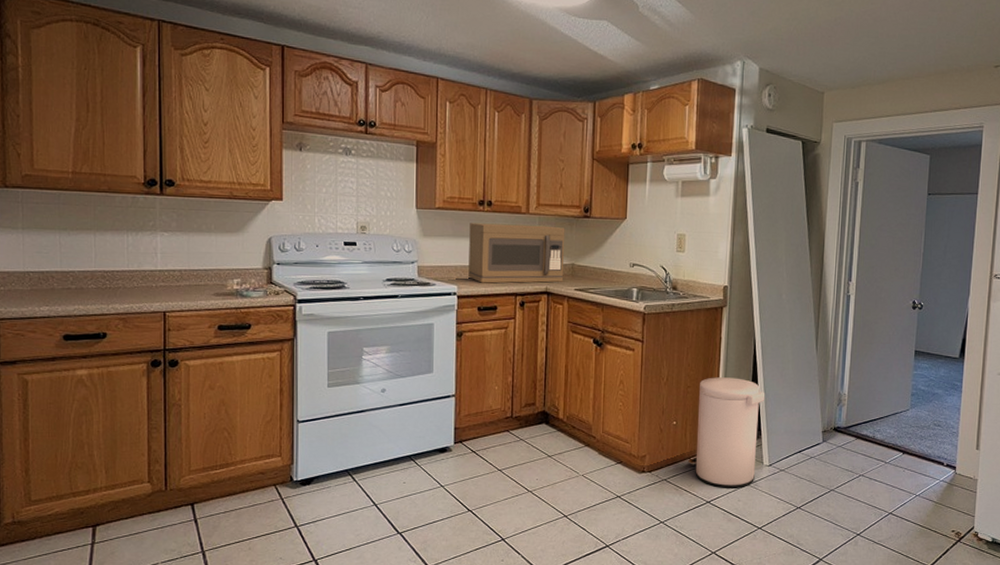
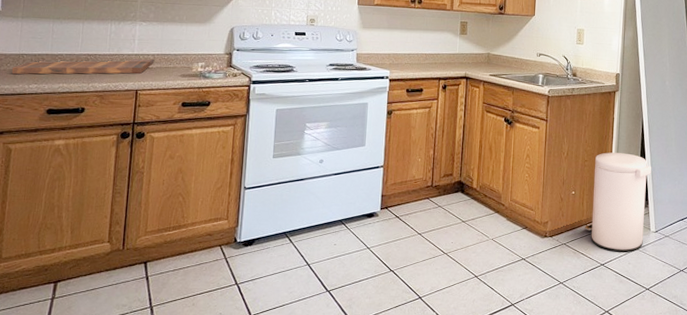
cutting board: none [17,273,182,296] -> present [11,57,155,75]
microwave: present [468,223,565,284] -> none [399,17,483,69]

